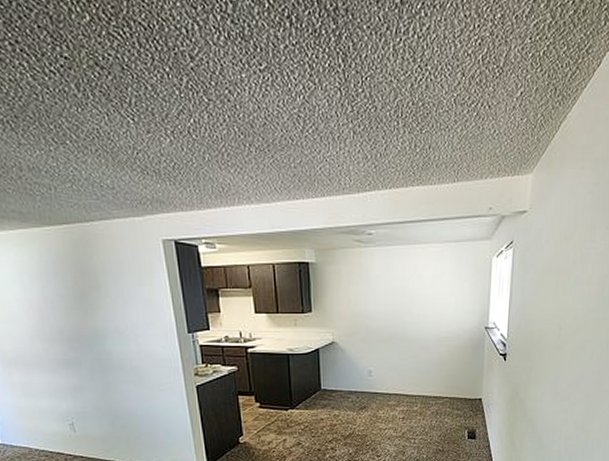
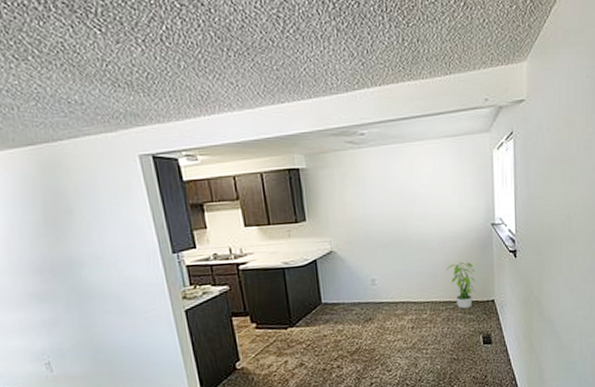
potted plant: none [438,360,465,405] -> present [445,261,475,309]

